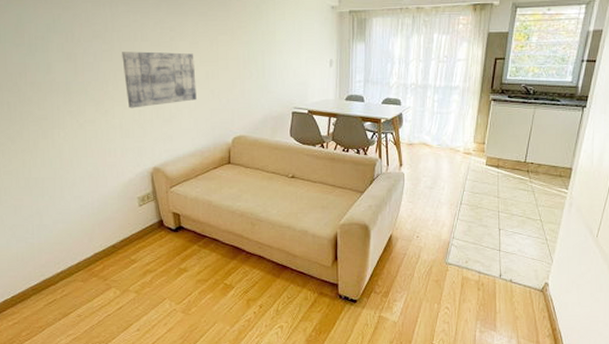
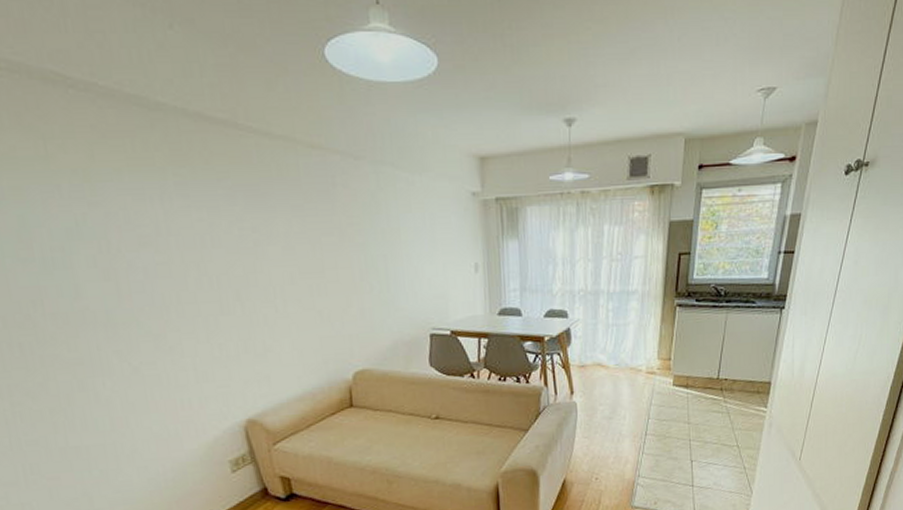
wall art: present [122,51,197,108] -> none [185,262,299,342]

